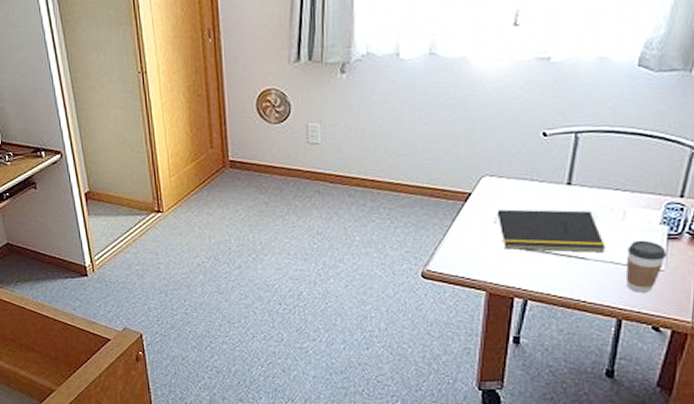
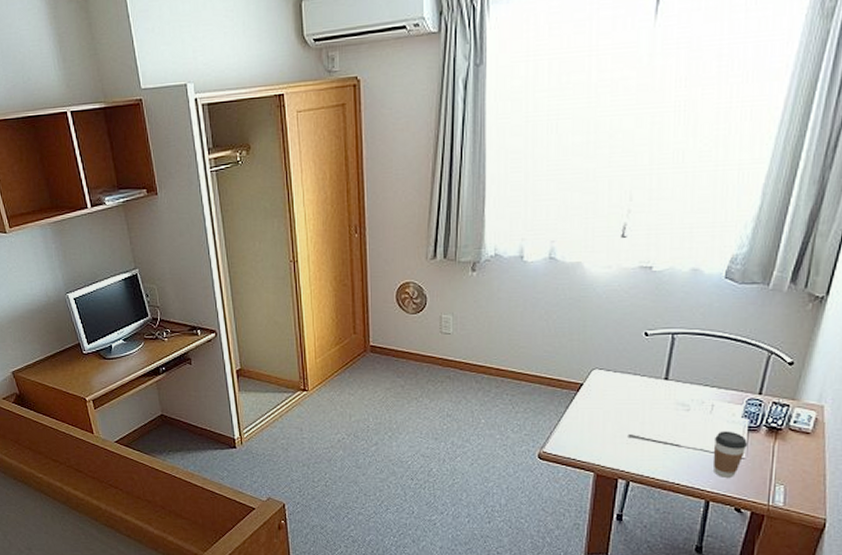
notepad: present [495,209,605,253] -> none [603,399,696,440]

